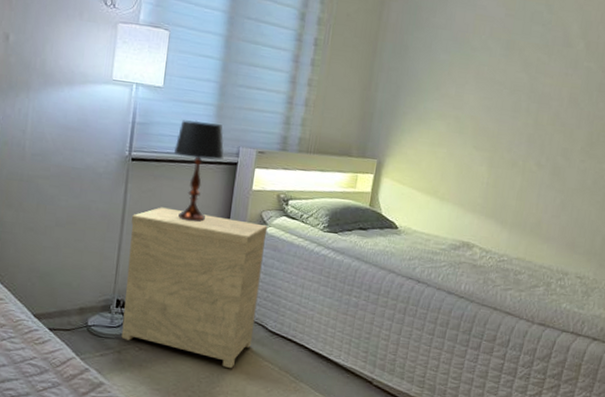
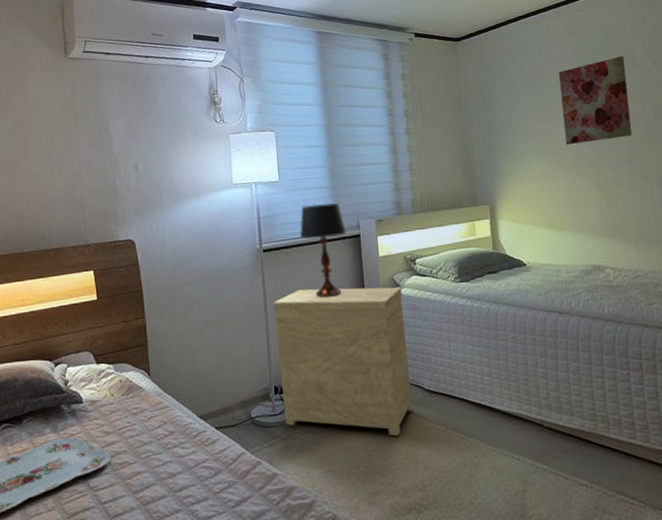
wall art: none [471,30,558,119] -> present [558,56,632,145]

